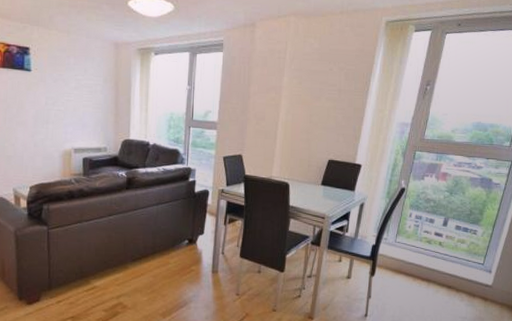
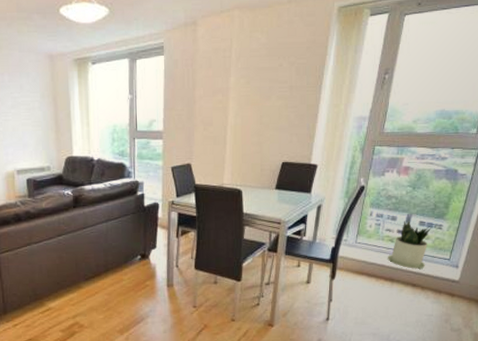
planter: none [425,224,467,271] -> present [388,221,432,269]

